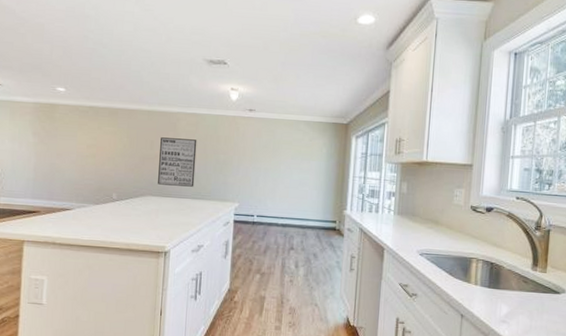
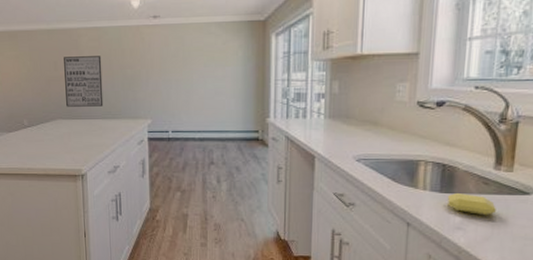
soap bar: none [494,289,534,311] -> present [447,193,496,216]

